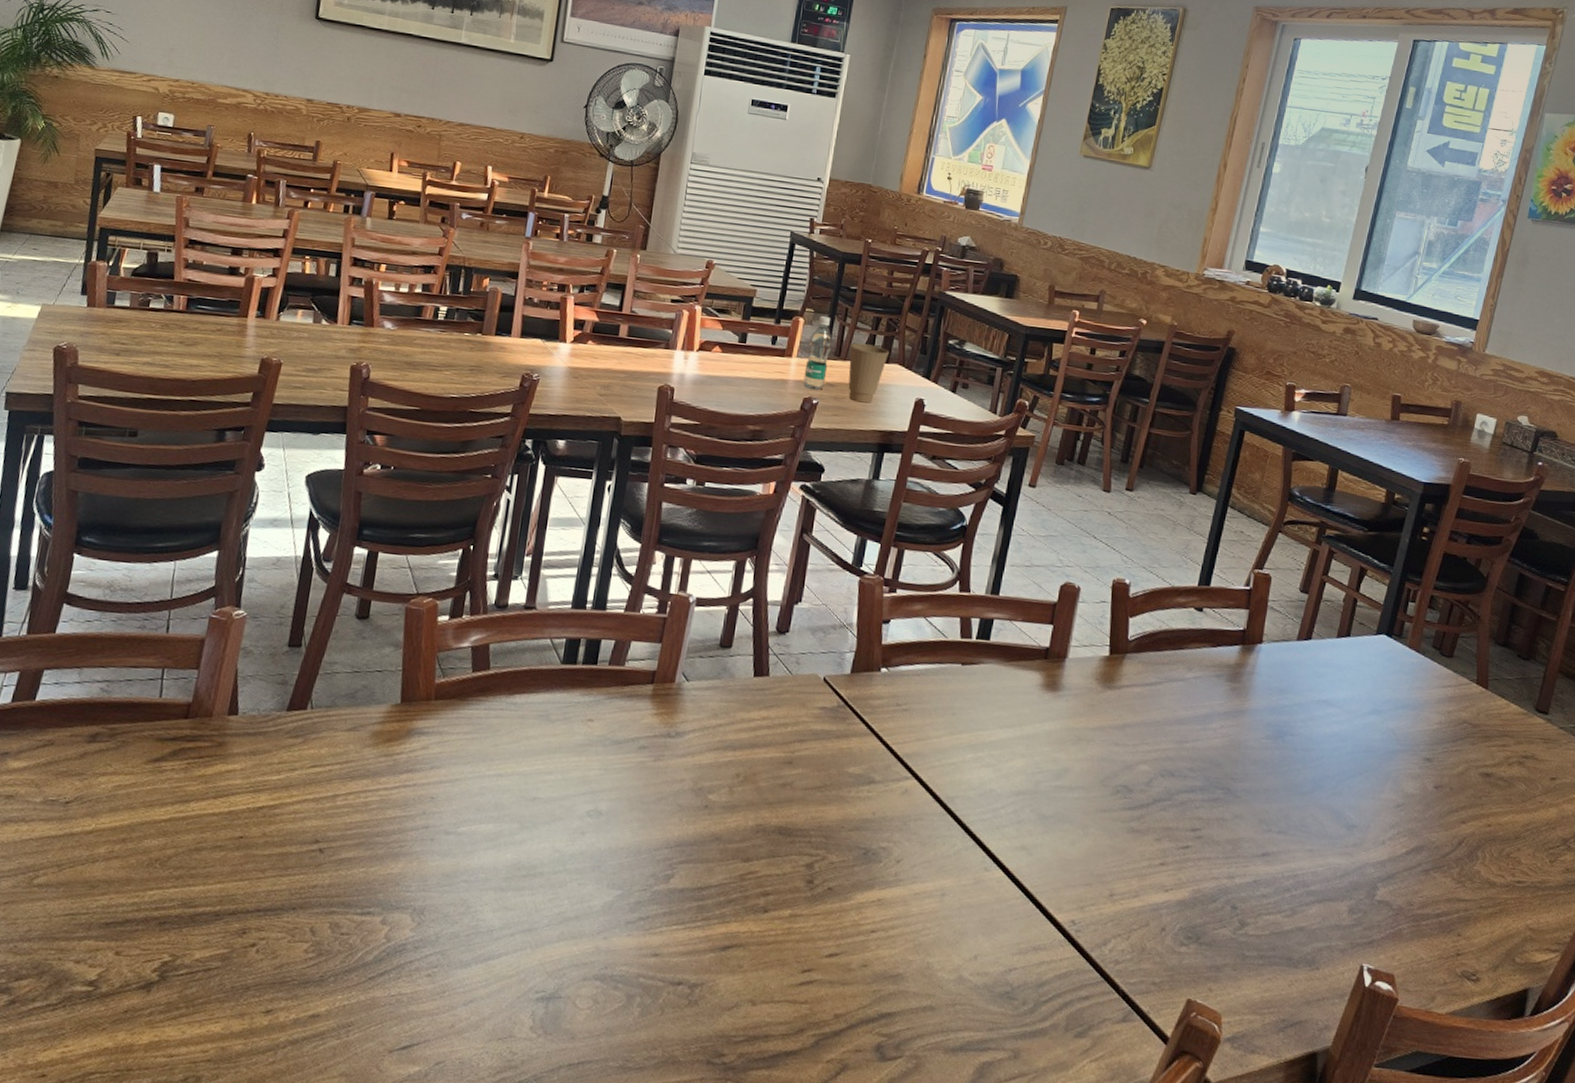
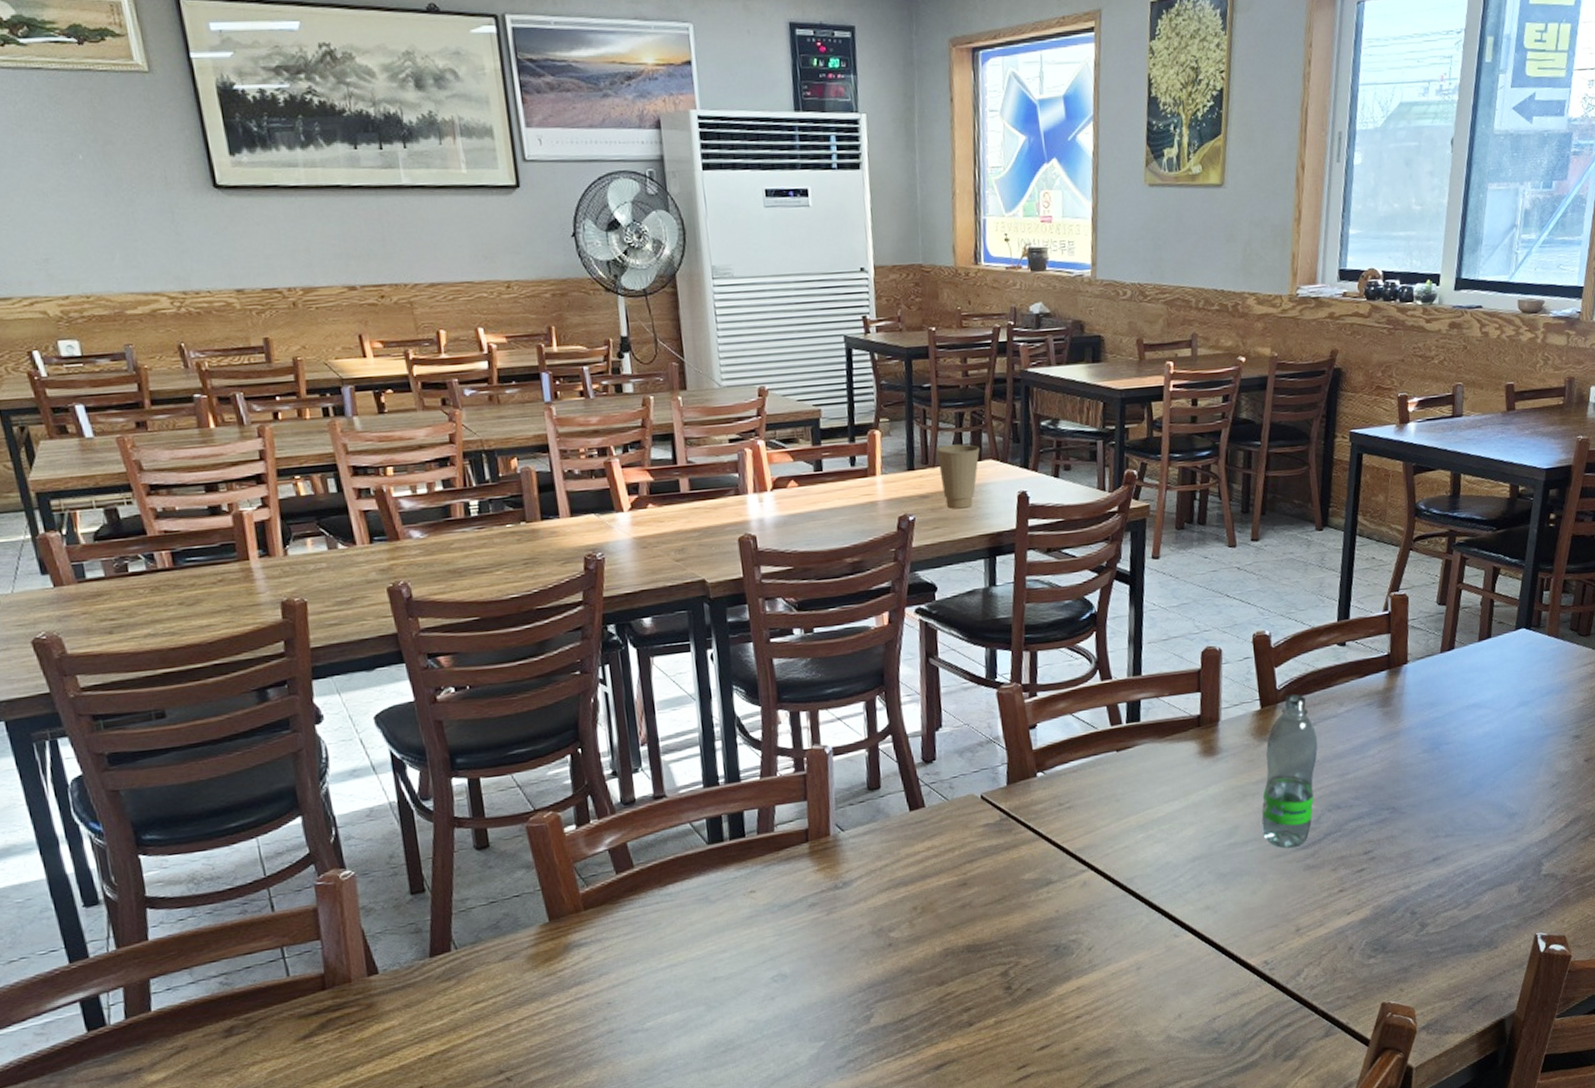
bottle: present [803,315,832,391] -> none [892,422,918,507]
bottle: none [1091,648,1162,807] -> present [1261,694,1318,849]

